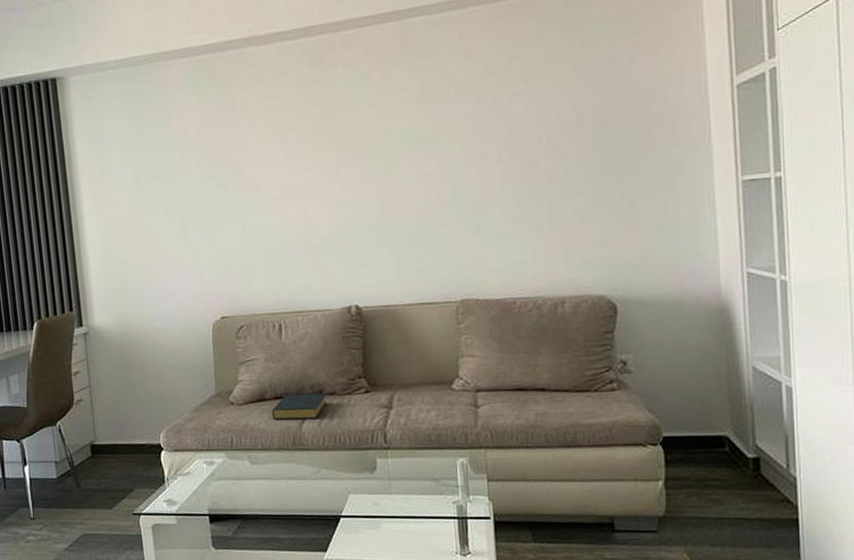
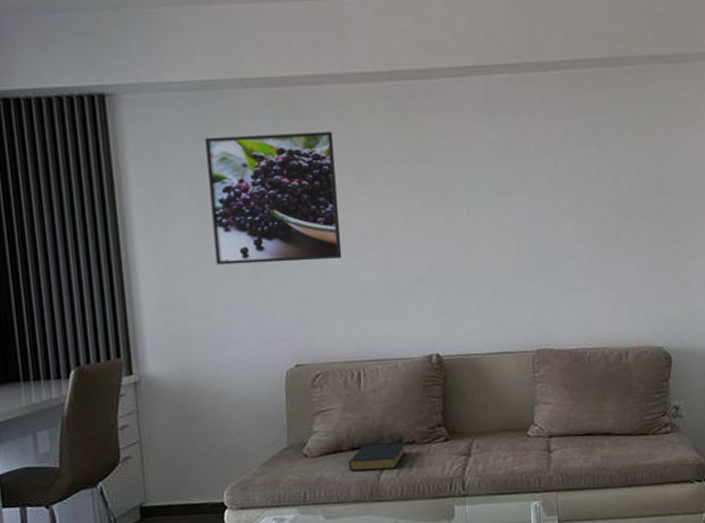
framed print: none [138,93,262,225] -> present [204,132,342,265]

